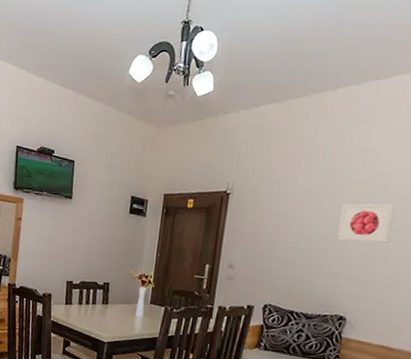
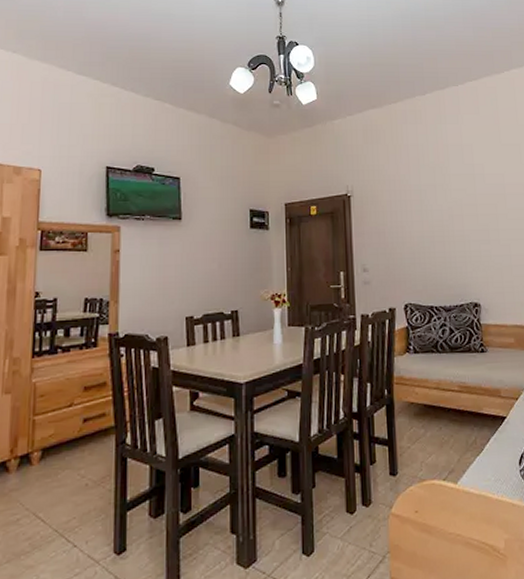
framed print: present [336,203,395,243] -> none [452,190,498,230]

